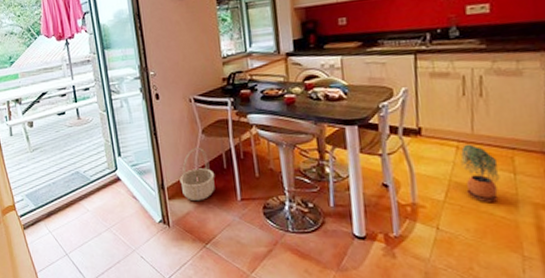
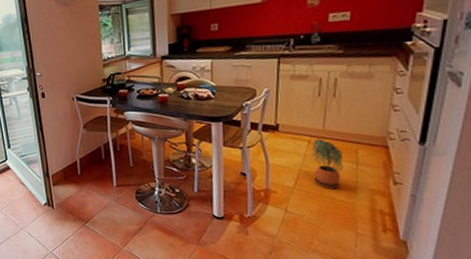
basket: present [179,147,215,202] -> none [63,140,94,187]

